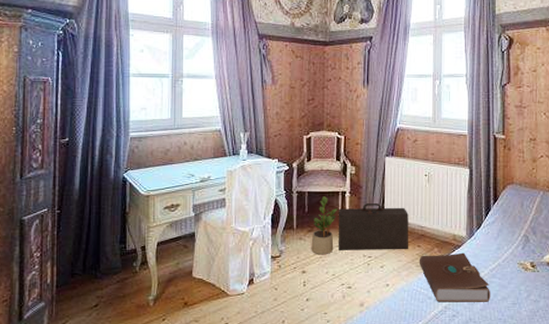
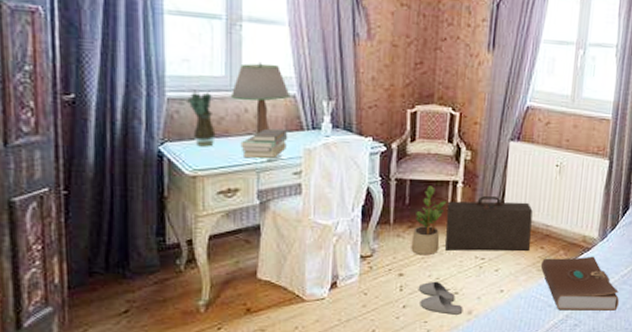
vase: none [144,131,164,173] -> present [187,91,216,147]
table lamp: none [174,106,217,161] -> present [230,61,291,134]
books: none [181,156,215,180] -> present [240,128,288,159]
slippers: none [318,277,356,307] -> present [418,281,463,315]

